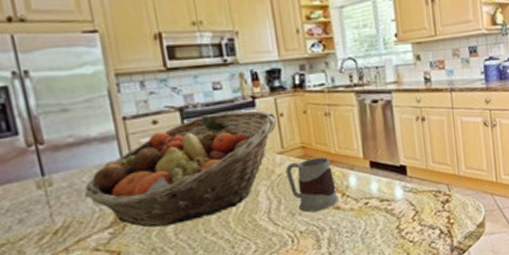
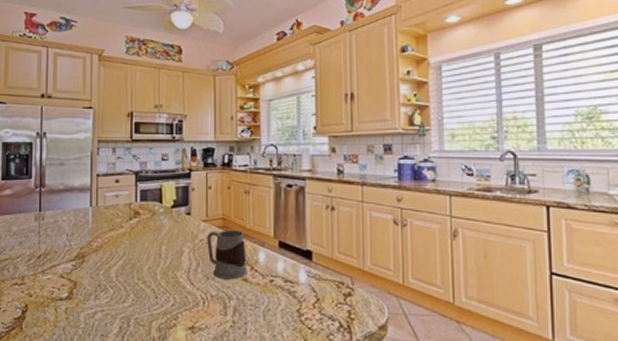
fruit basket: present [84,110,278,228] -> none [63,180,206,268]

